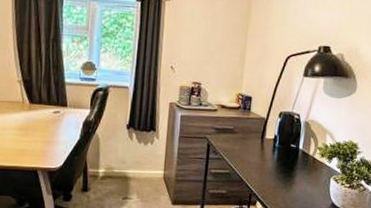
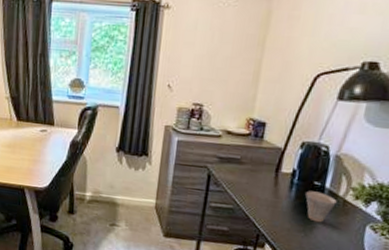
cup: none [285,152,309,179] -> present [305,190,337,223]

